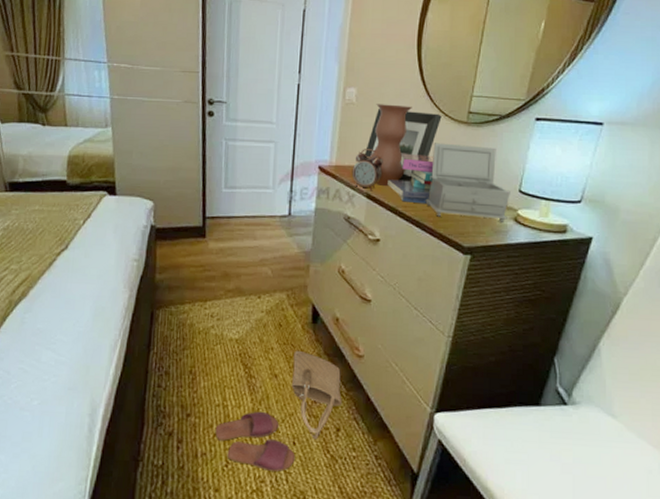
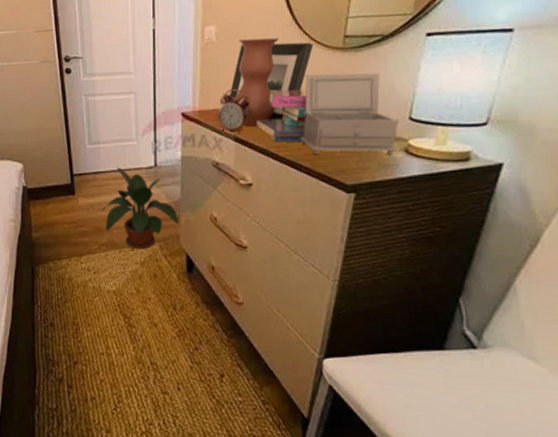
slippers: present [215,411,296,472] -> none [101,358,181,415]
potted plant: none [232,213,308,297] -> present [102,167,179,249]
tote bag: present [292,350,341,440] -> none [171,299,223,385]

